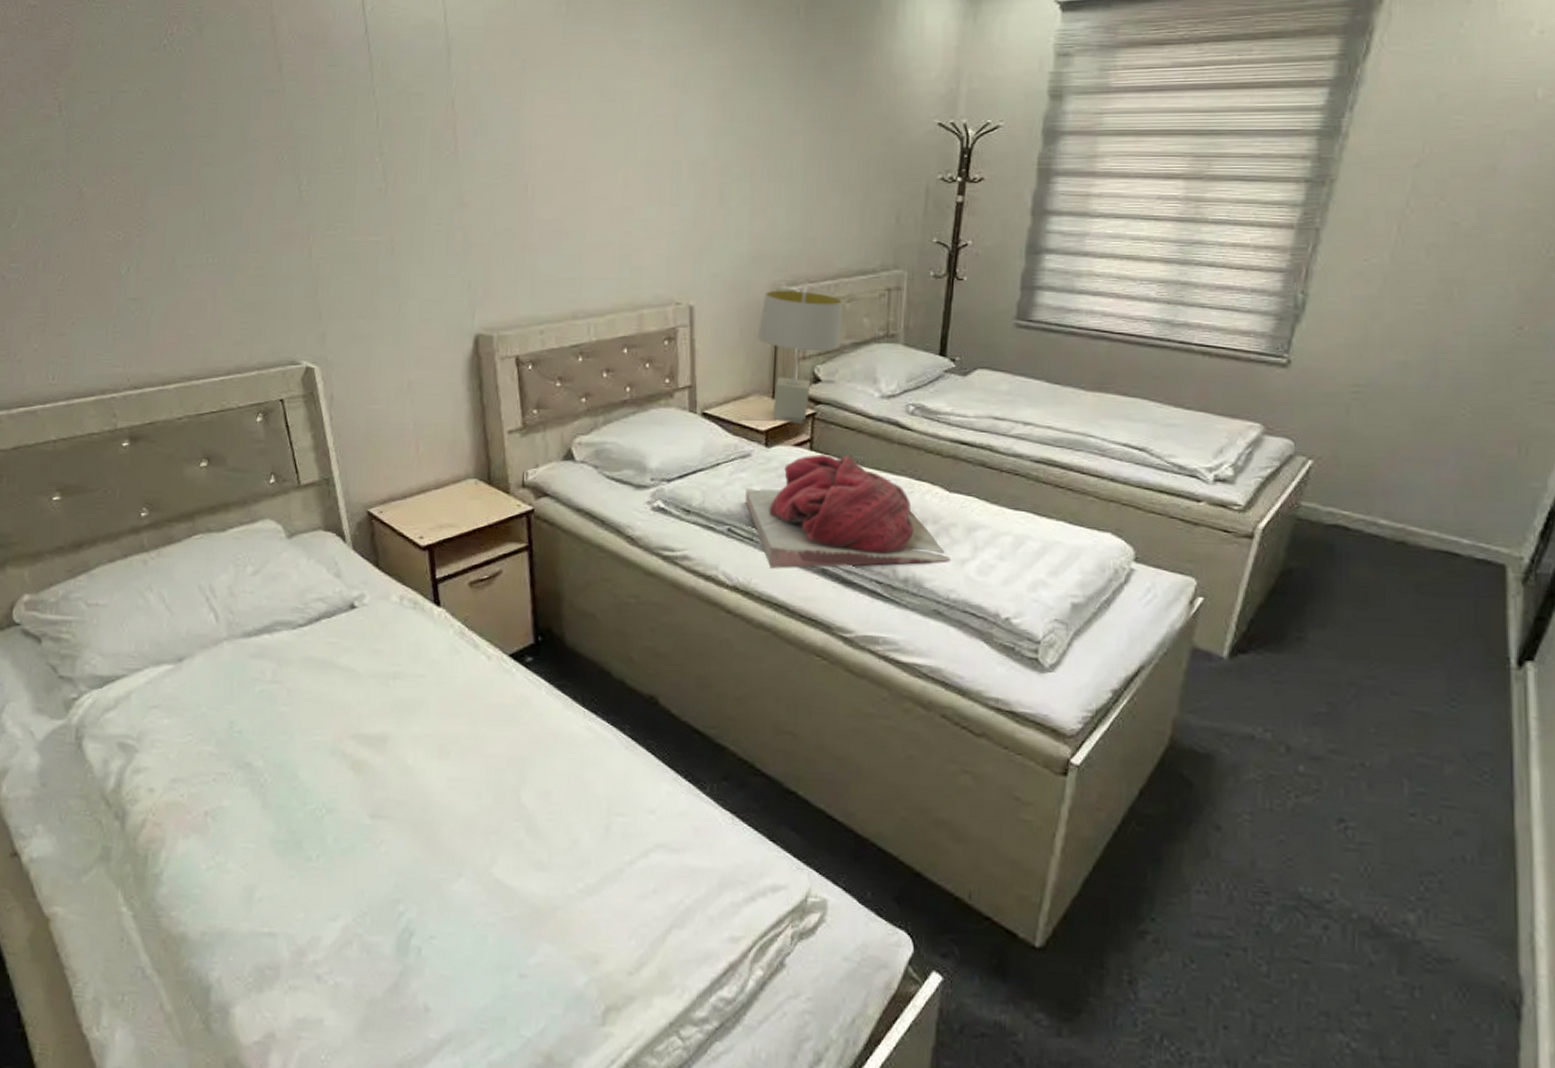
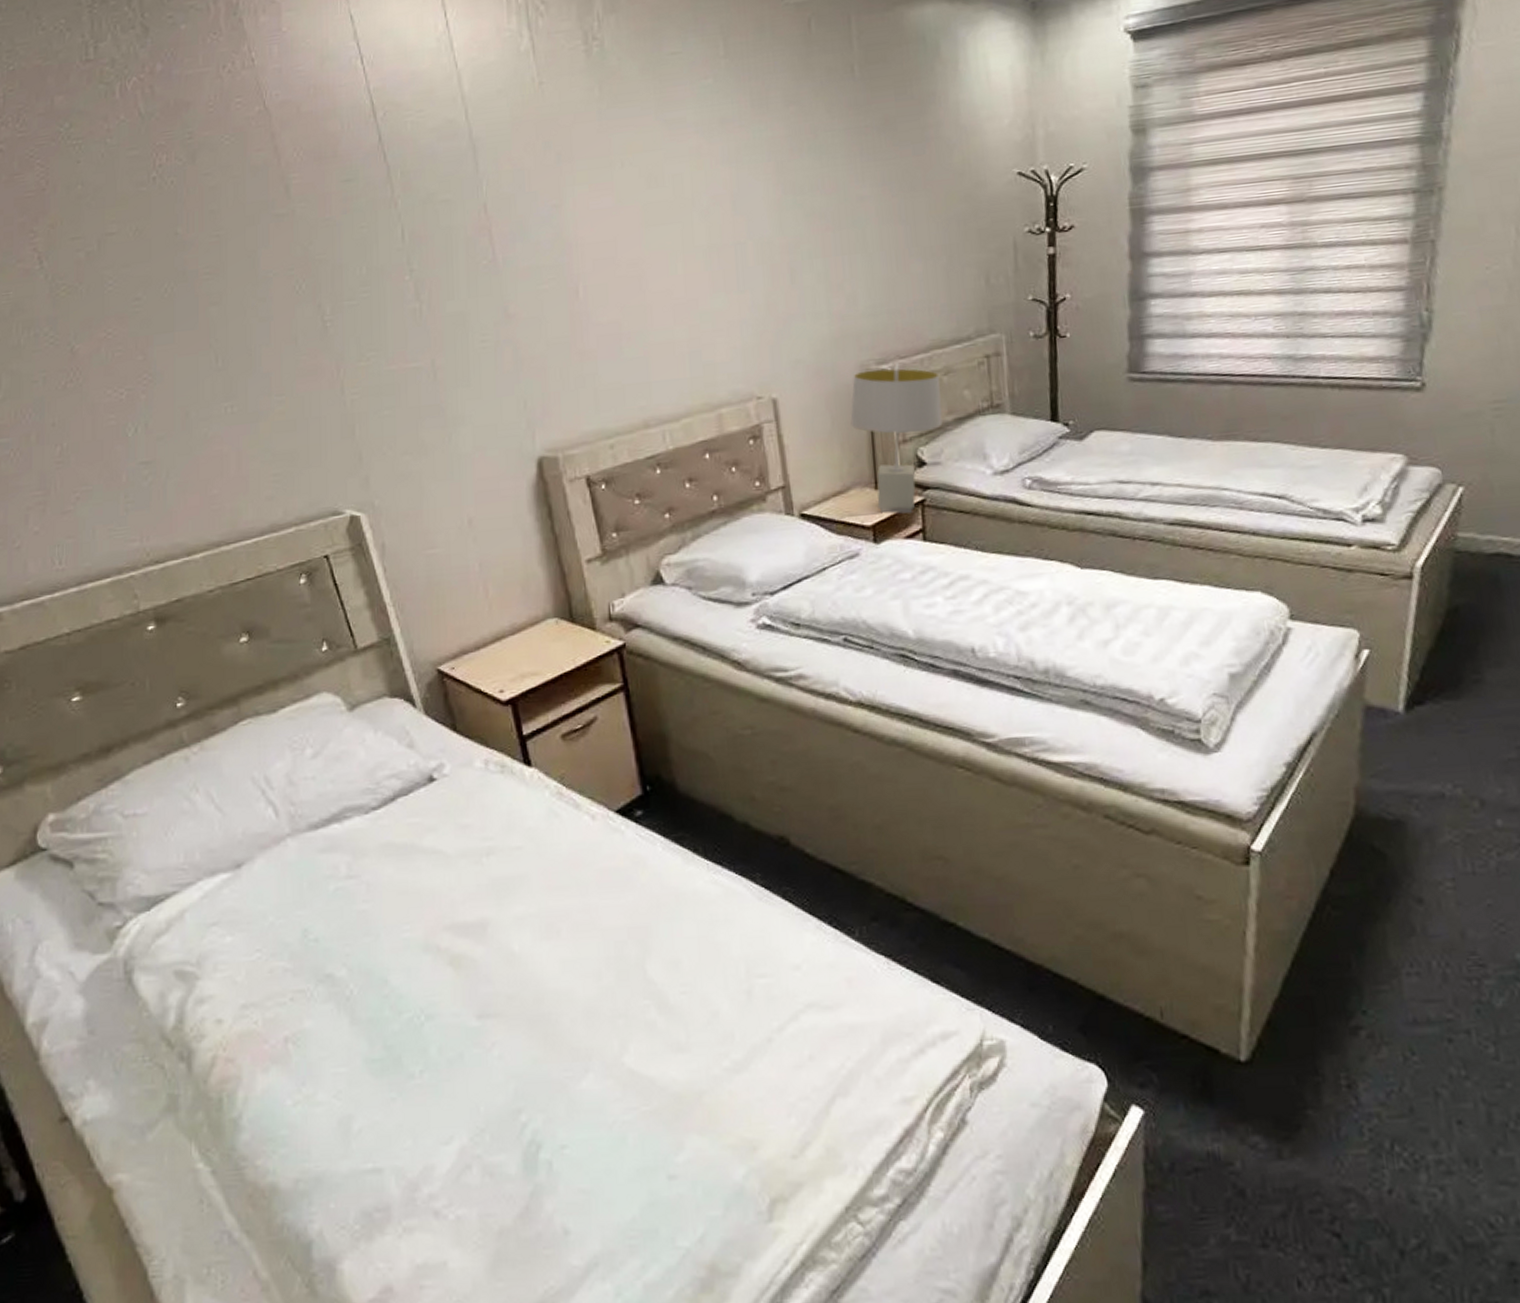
towel: present [745,454,951,569] -> none [858,542,1092,677]

